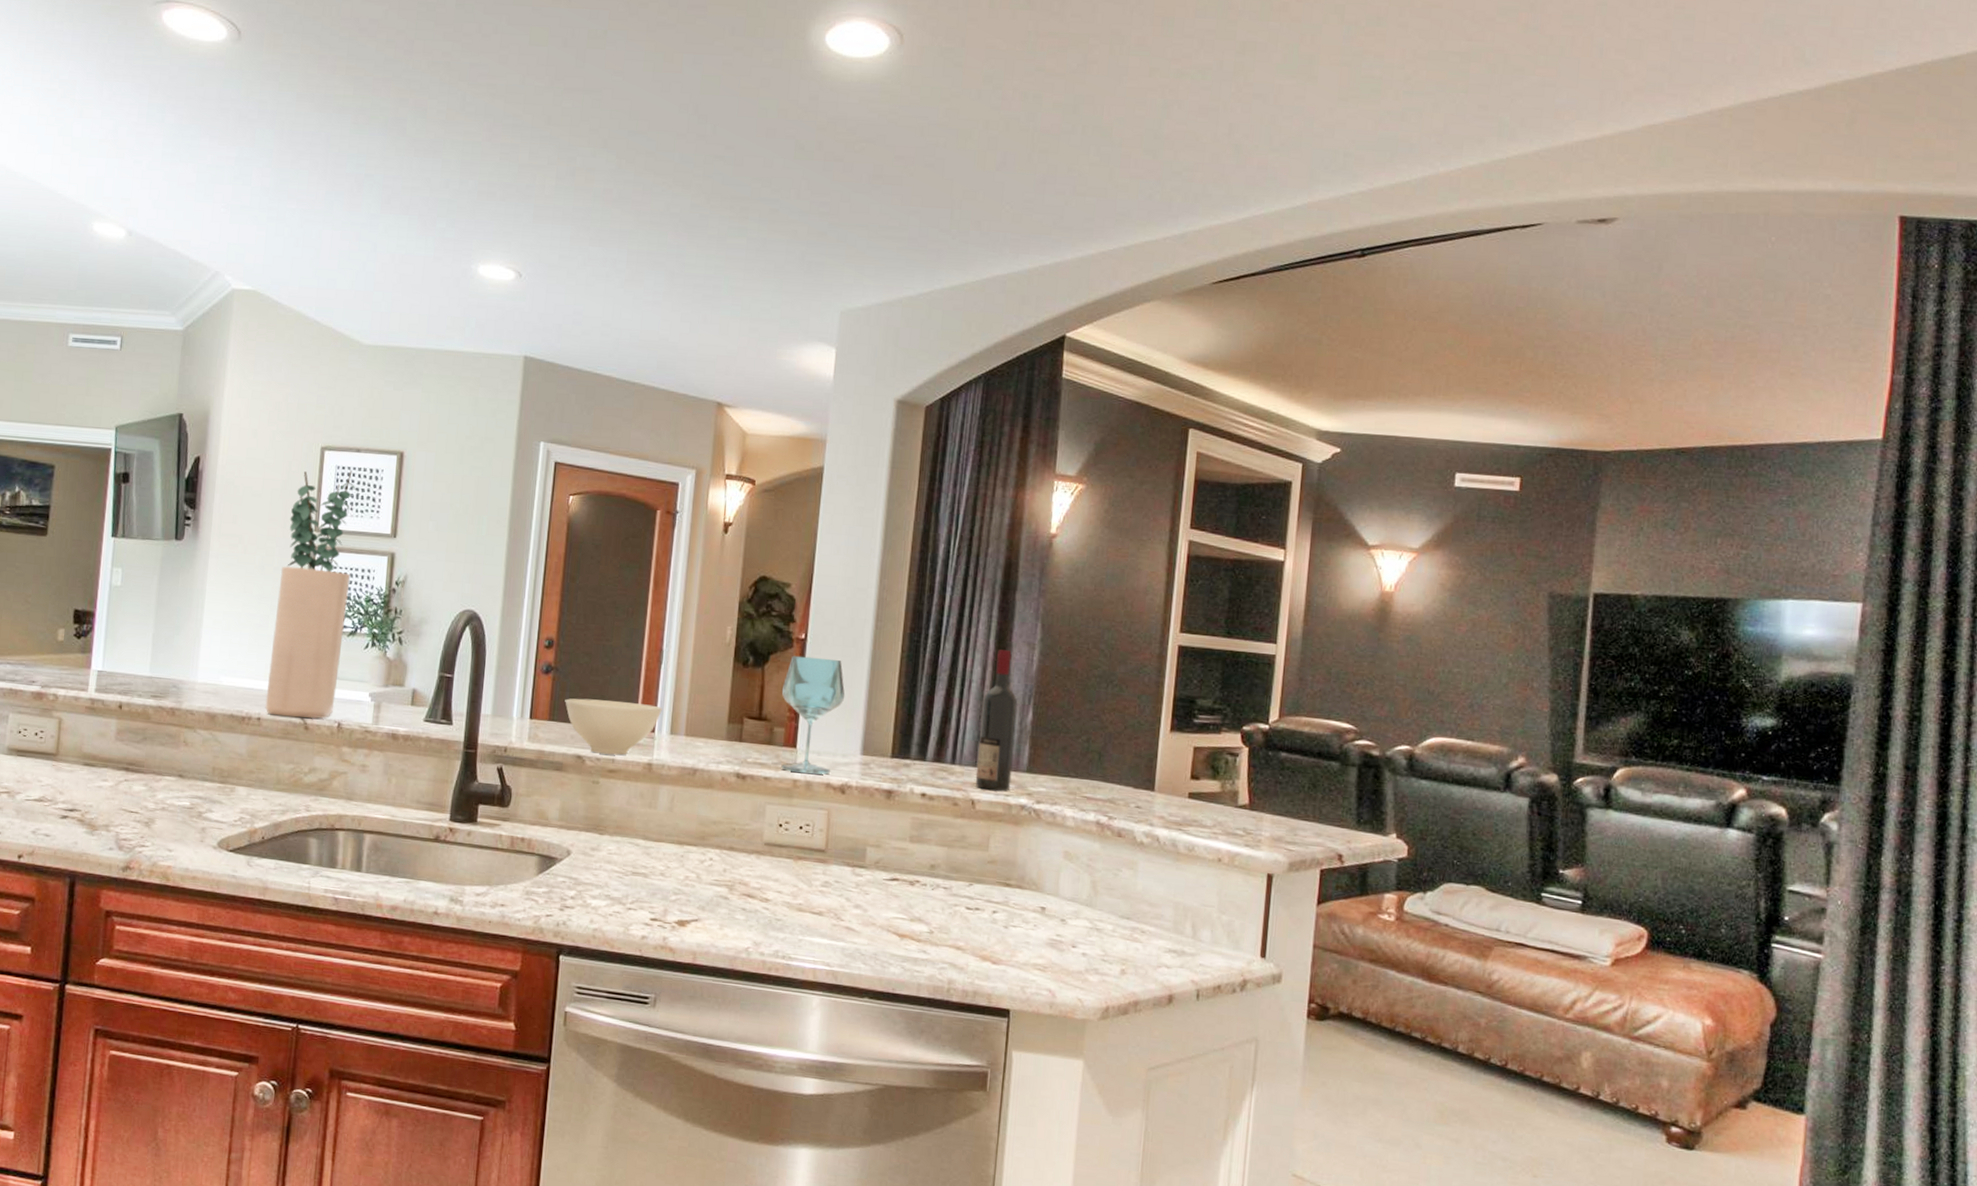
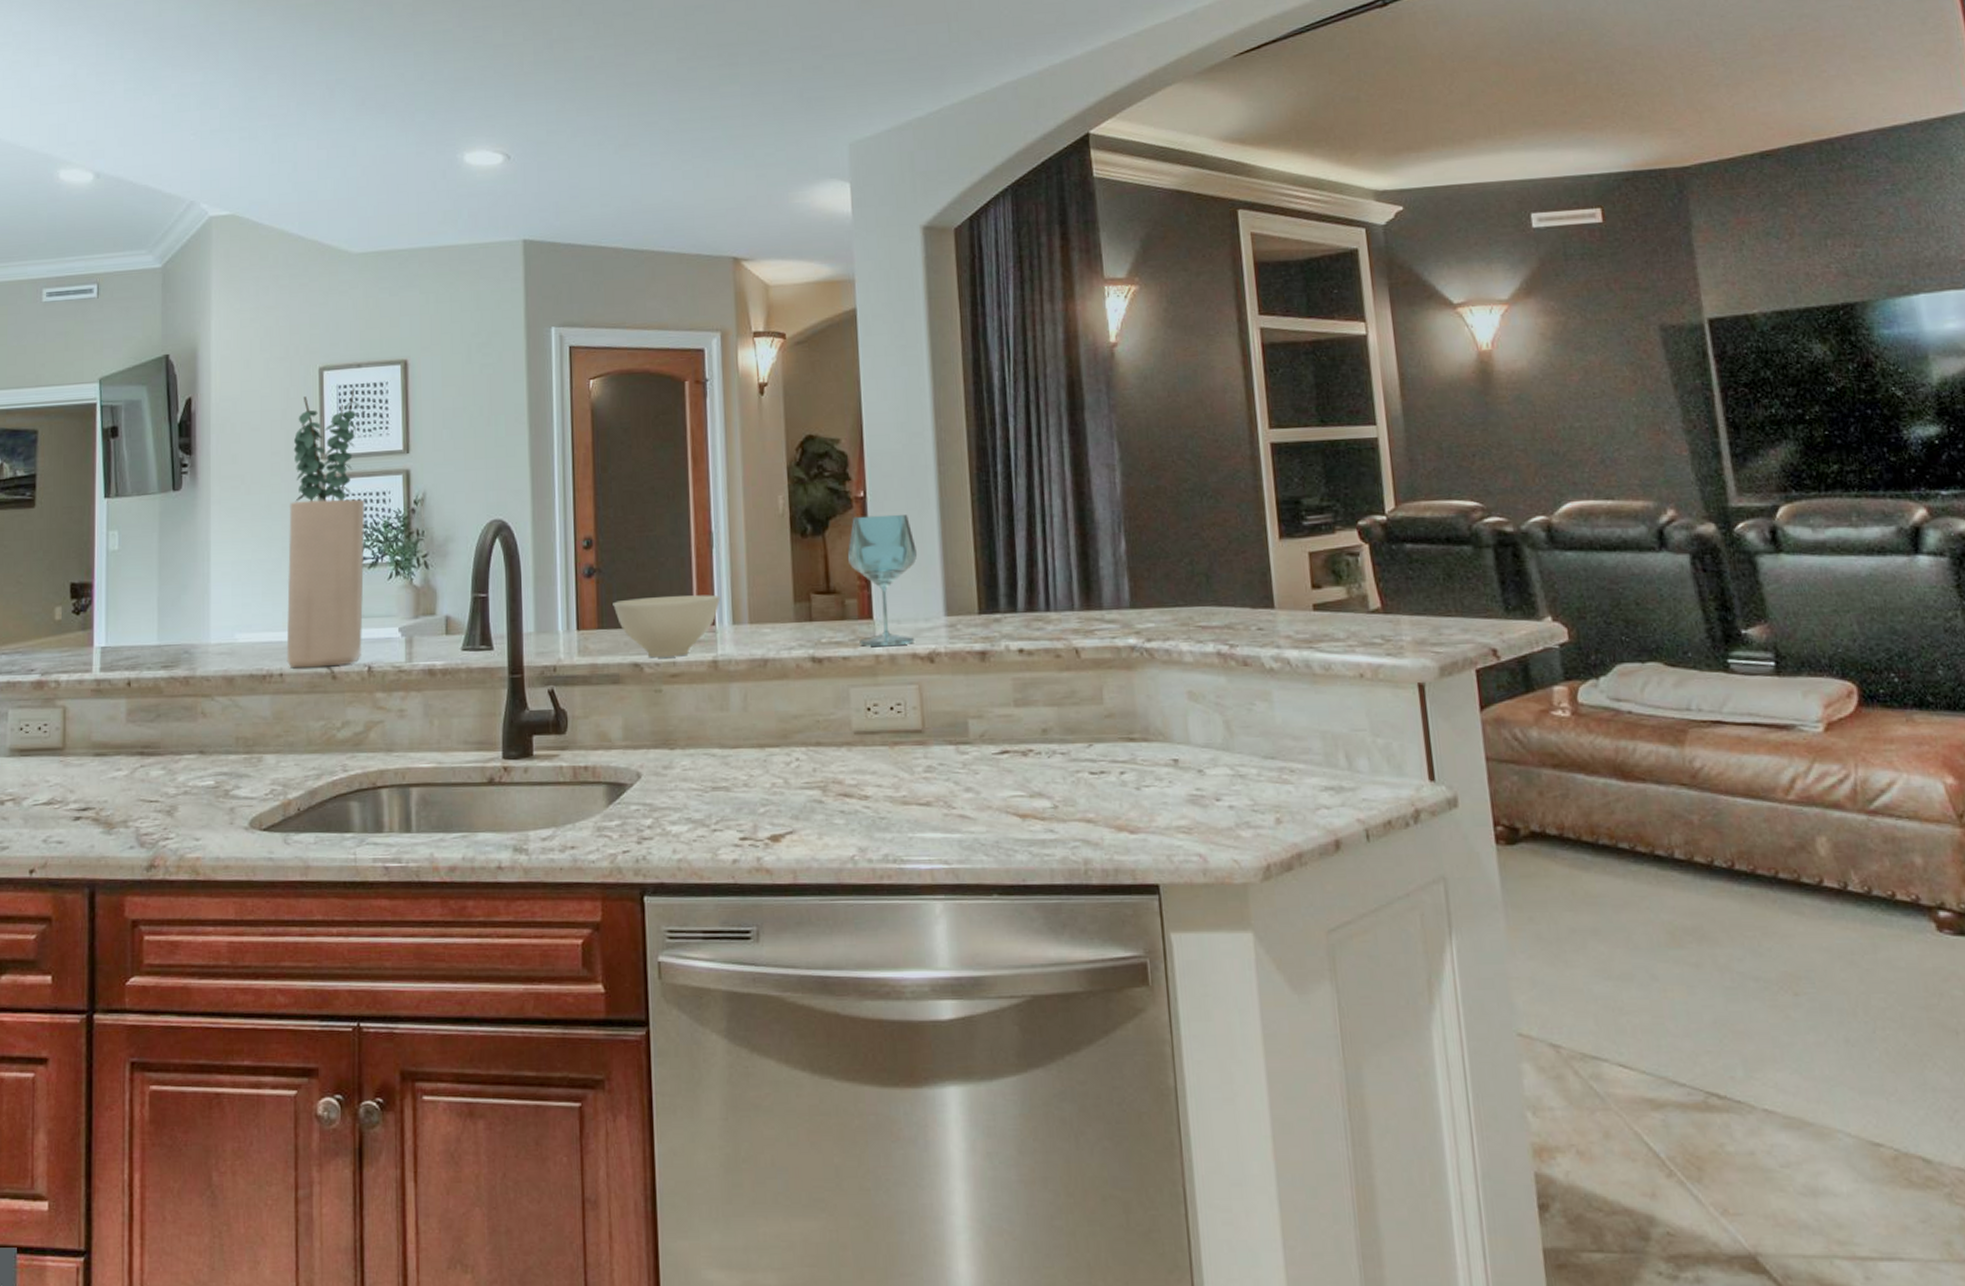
wine bottle: present [975,649,1018,791] -> none [1068,476,1116,634]

